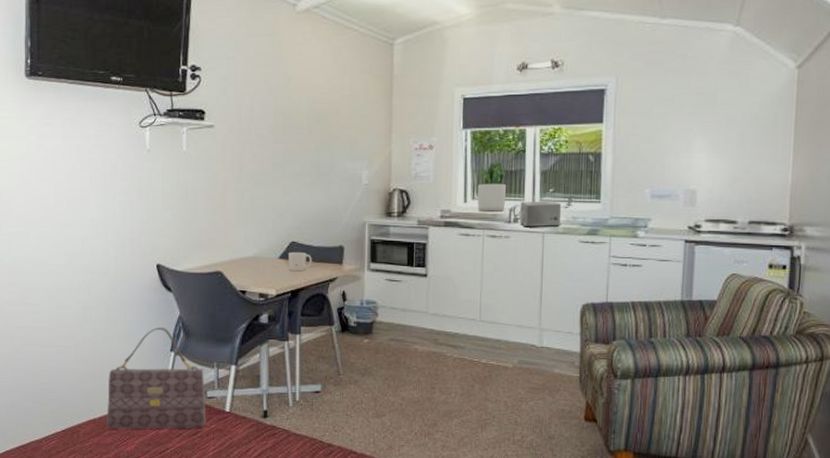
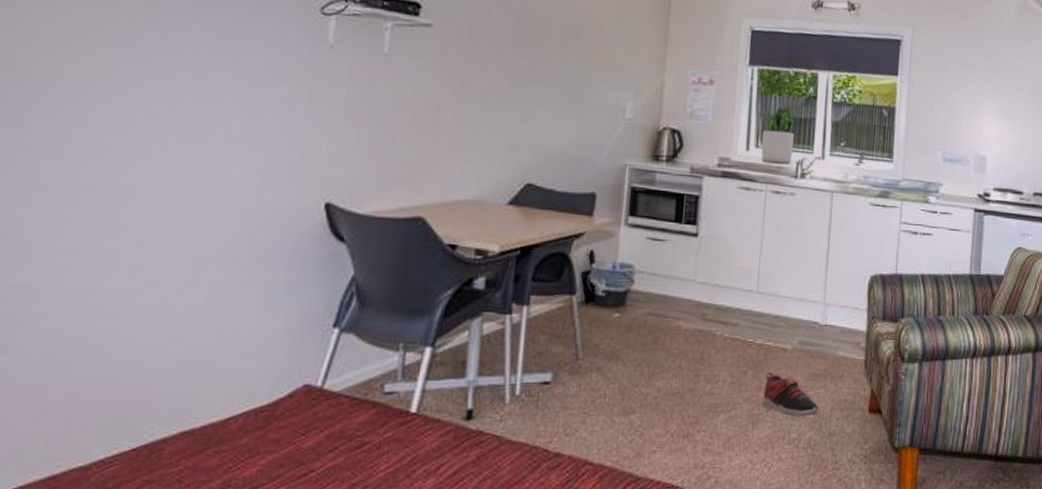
handbag: present [107,327,206,429] -> none [213,291,384,443]
mug: present [288,251,312,272] -> none [520,196,553,223]
shoe: none [488,386,539,423] -> present [761,372,819,417]
toaster: present [520,201,562,229] -> none [807,154,853,187]

